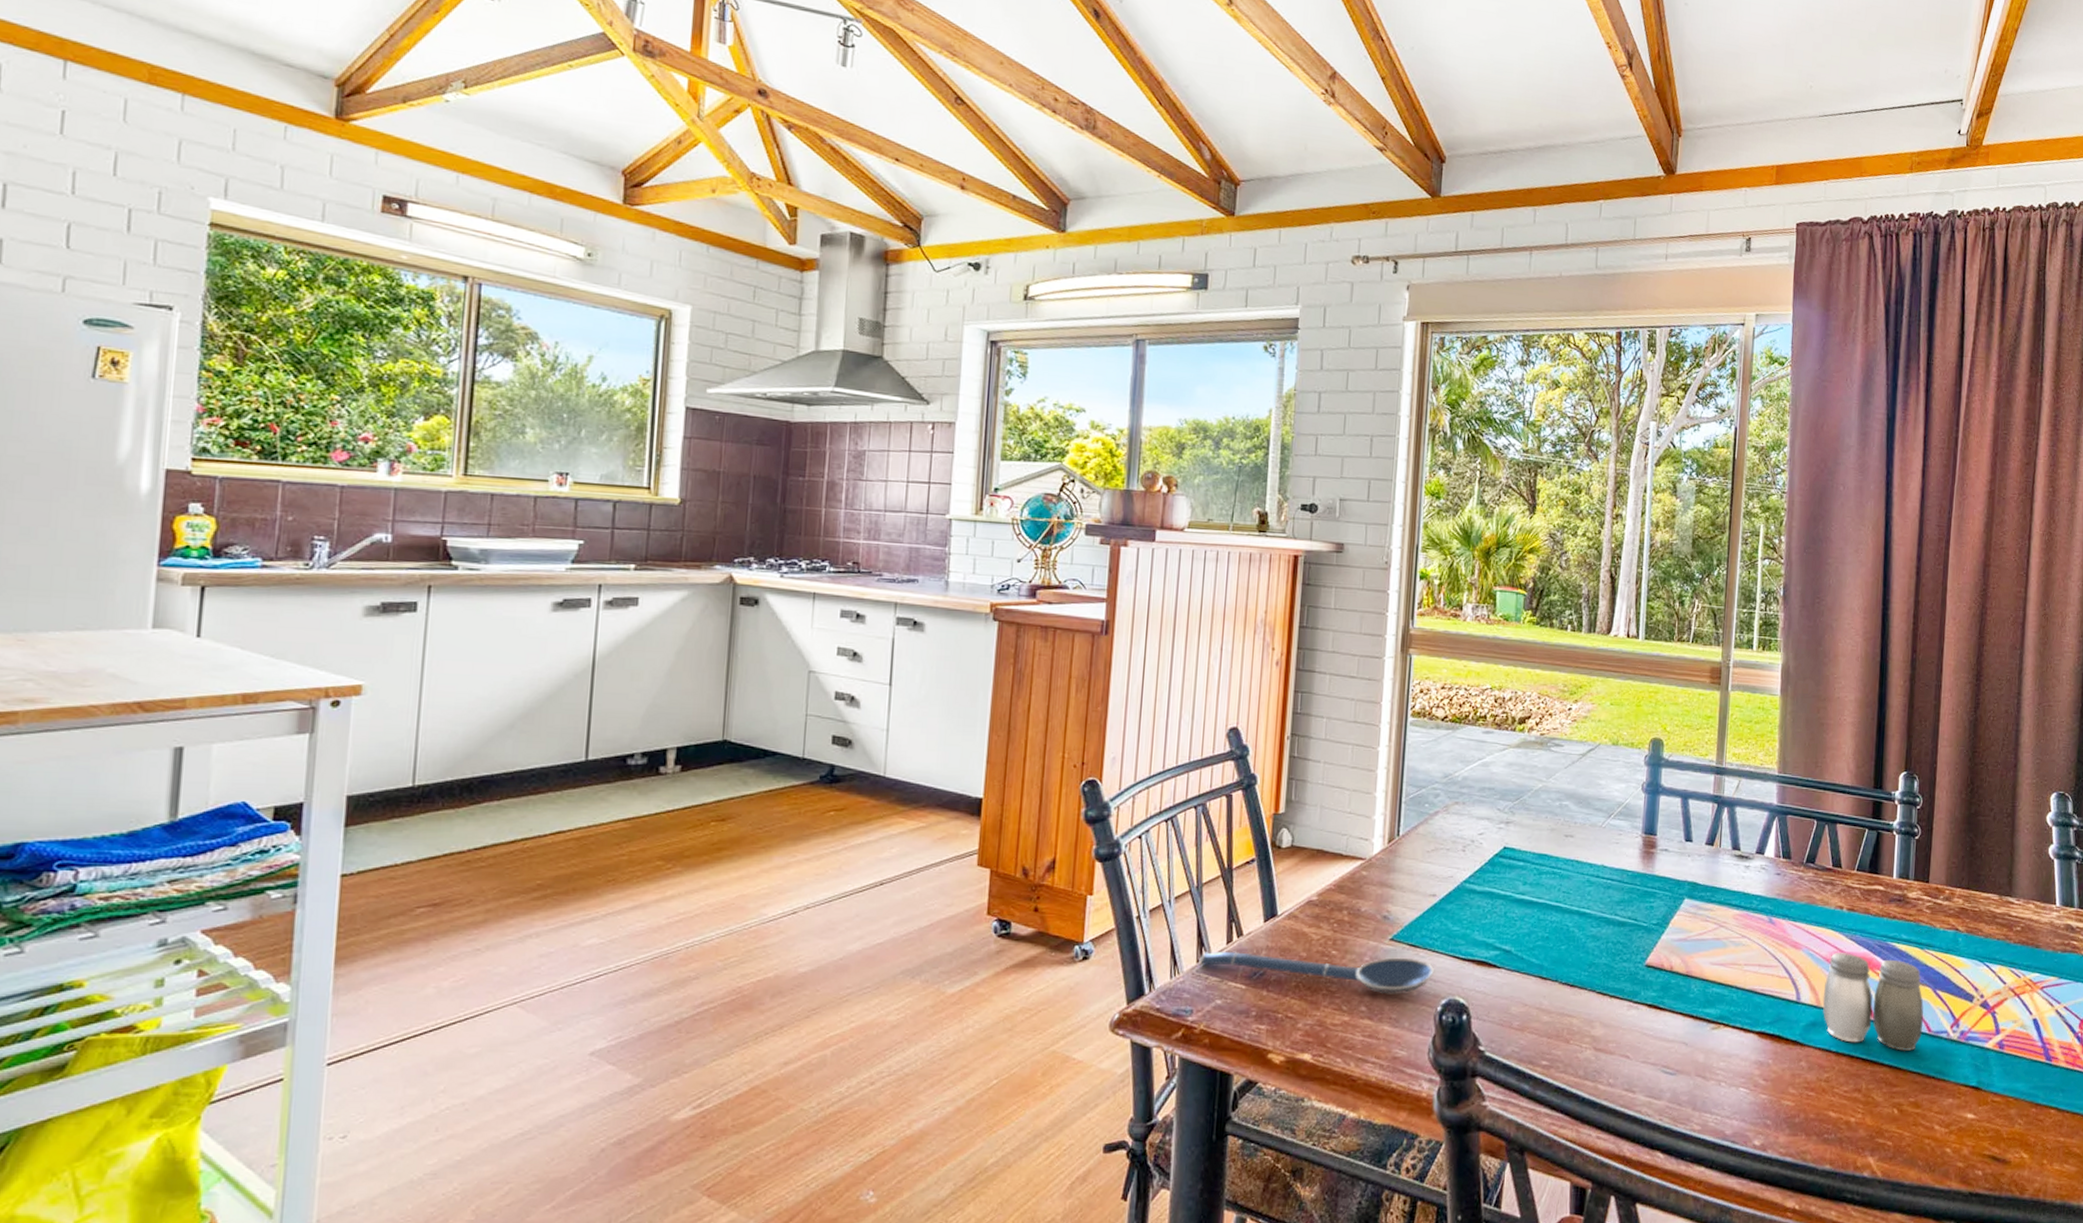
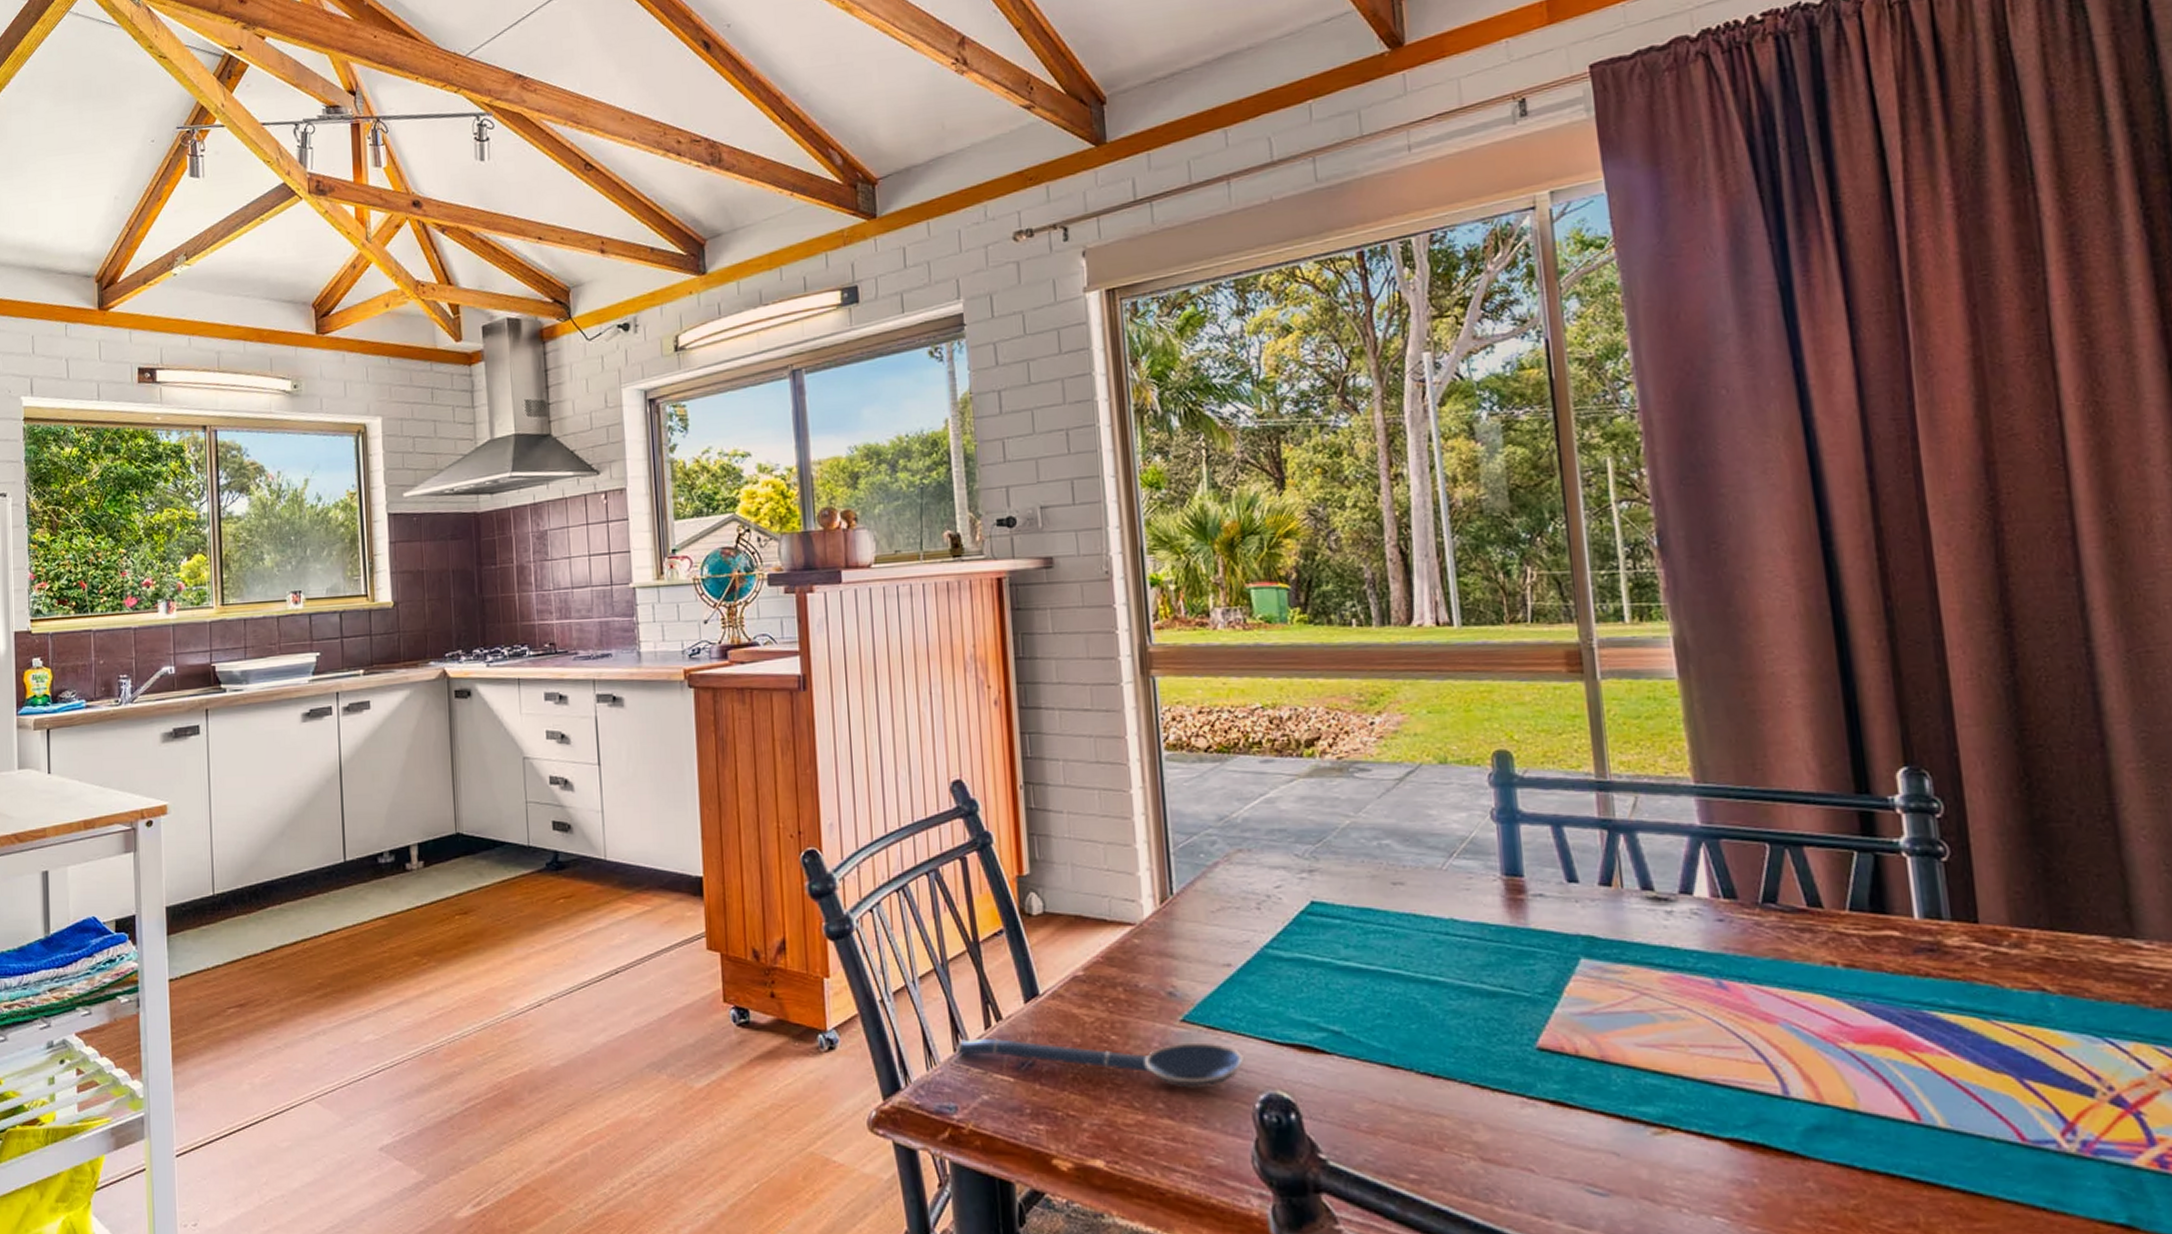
salt and pepper shaker: present [1822,953,1924,1051] -> none [1825,1027,2011,1169]

